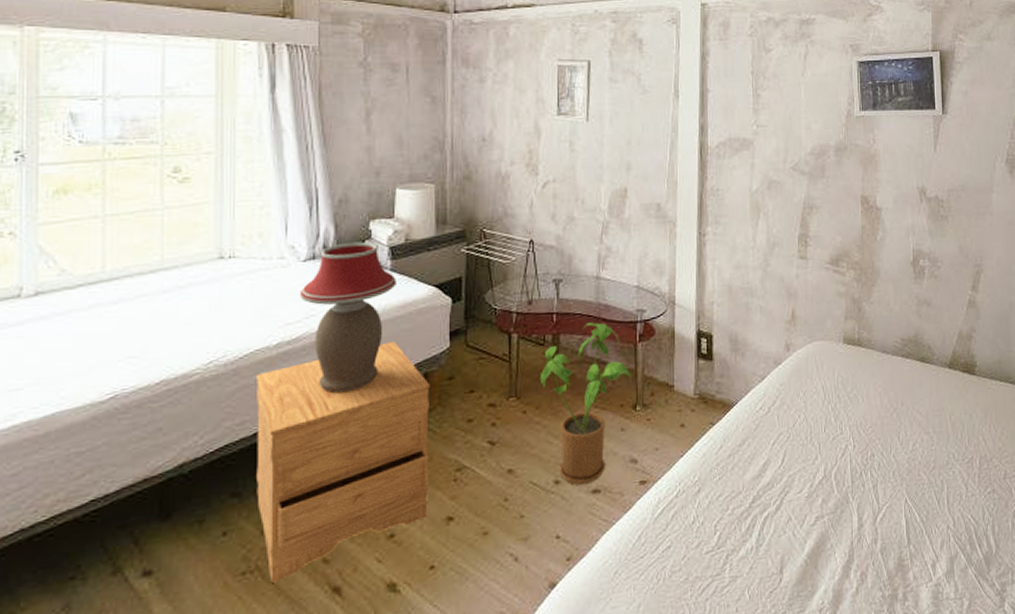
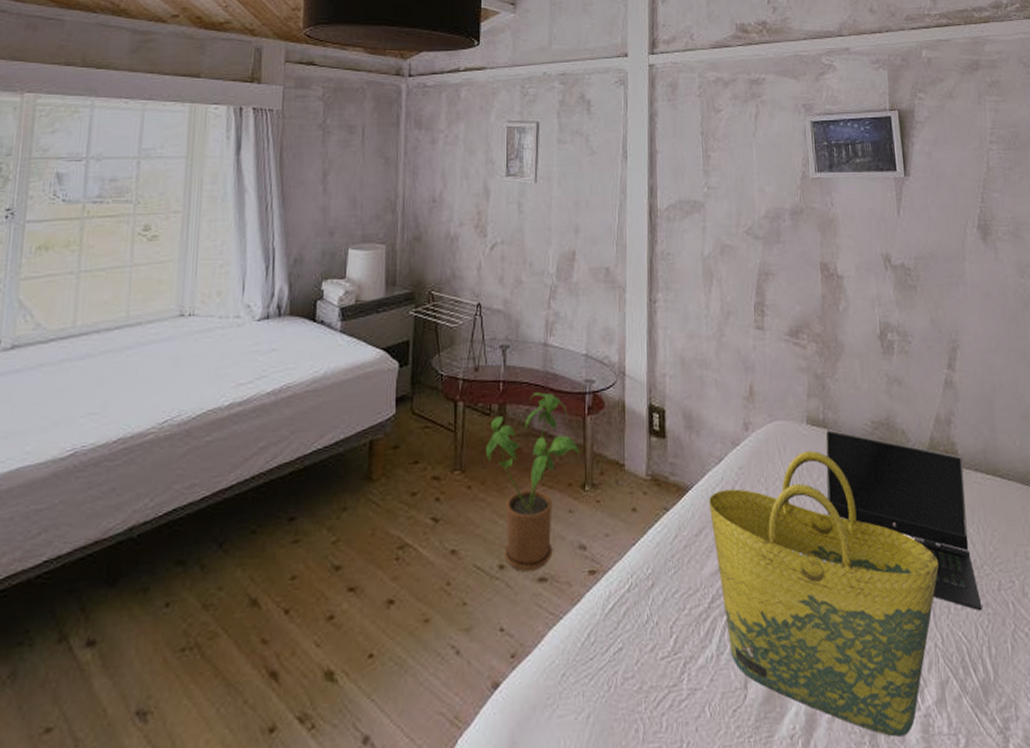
nightstand: present [255,341,431,583] -> none [200,406,375,663]
table lamp: present [299,242,396,393] -> none [252,302,346,458]
tote bag: none [752,366,955,605] -> present [709,450,940,737]
laptop computer: none [858,347,989,497] -> present [825,429,983,612]

